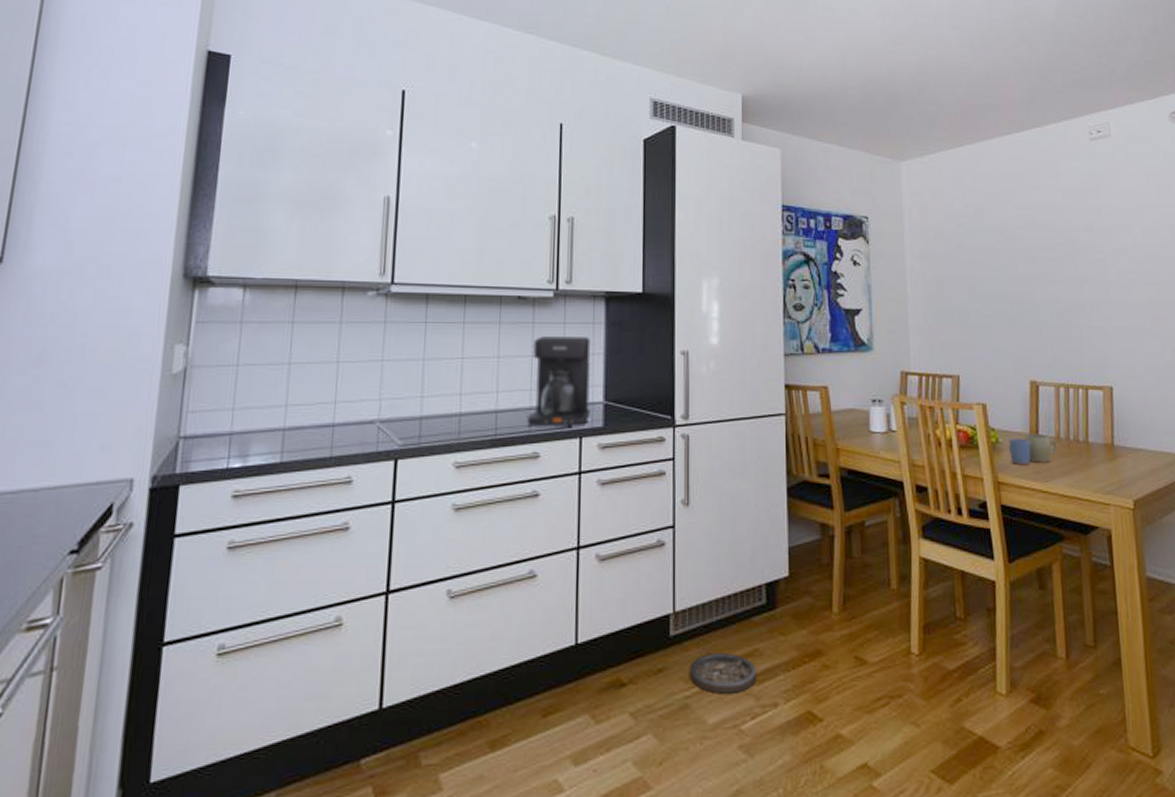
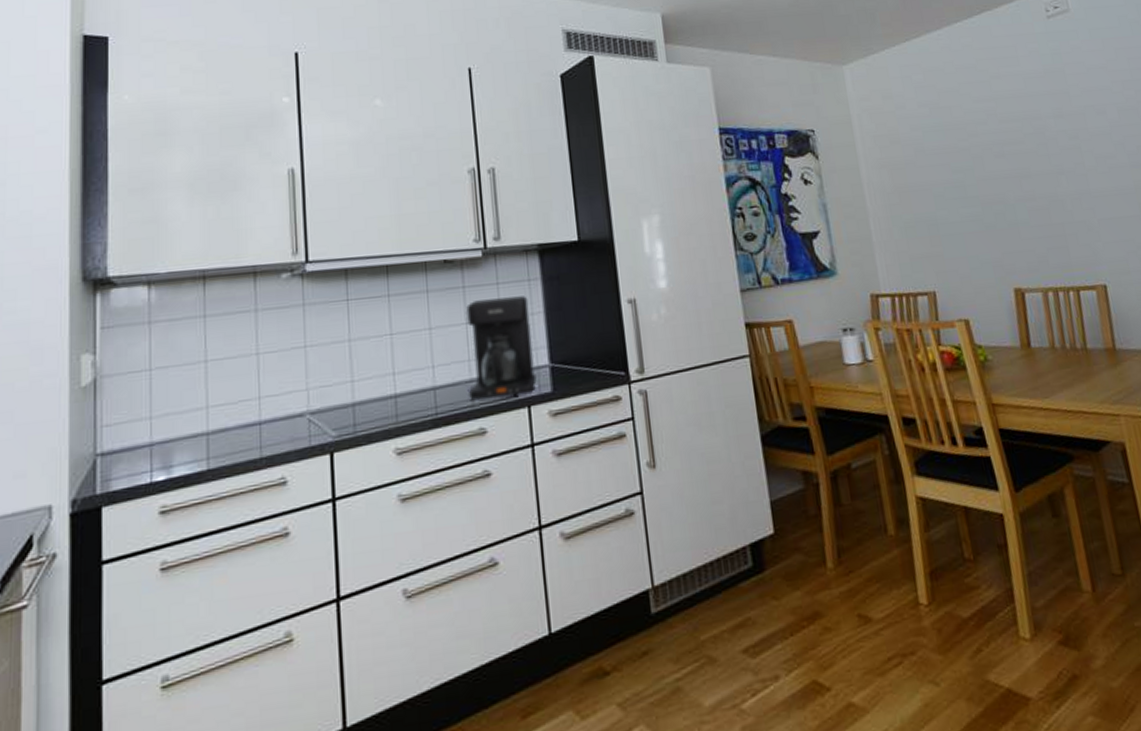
pet bowl: present [689,653,757,694] -> none [677,625,752,673]
mug: present [1008,439,1031,464] -> none [999,353,1026,382]
mug: present [1024,433,1058,463] -> none [1015,345,1054,378]

